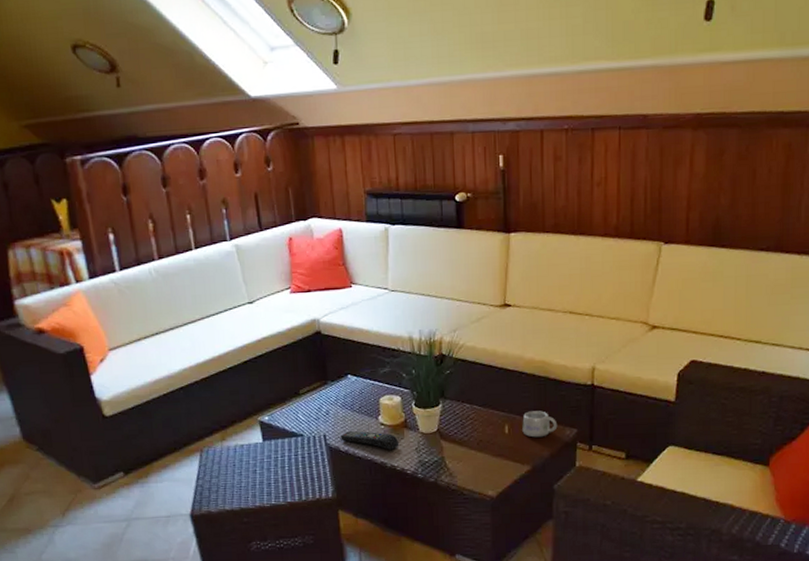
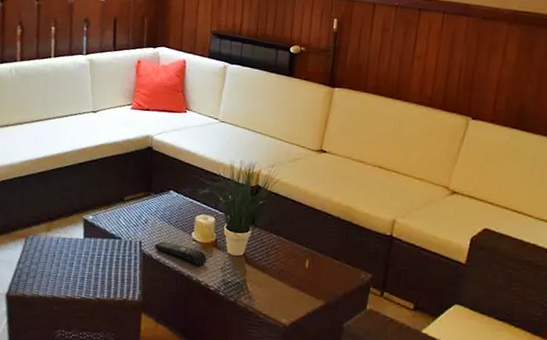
mug: present [522,411,558,438] -> none [321,250,355,277]

